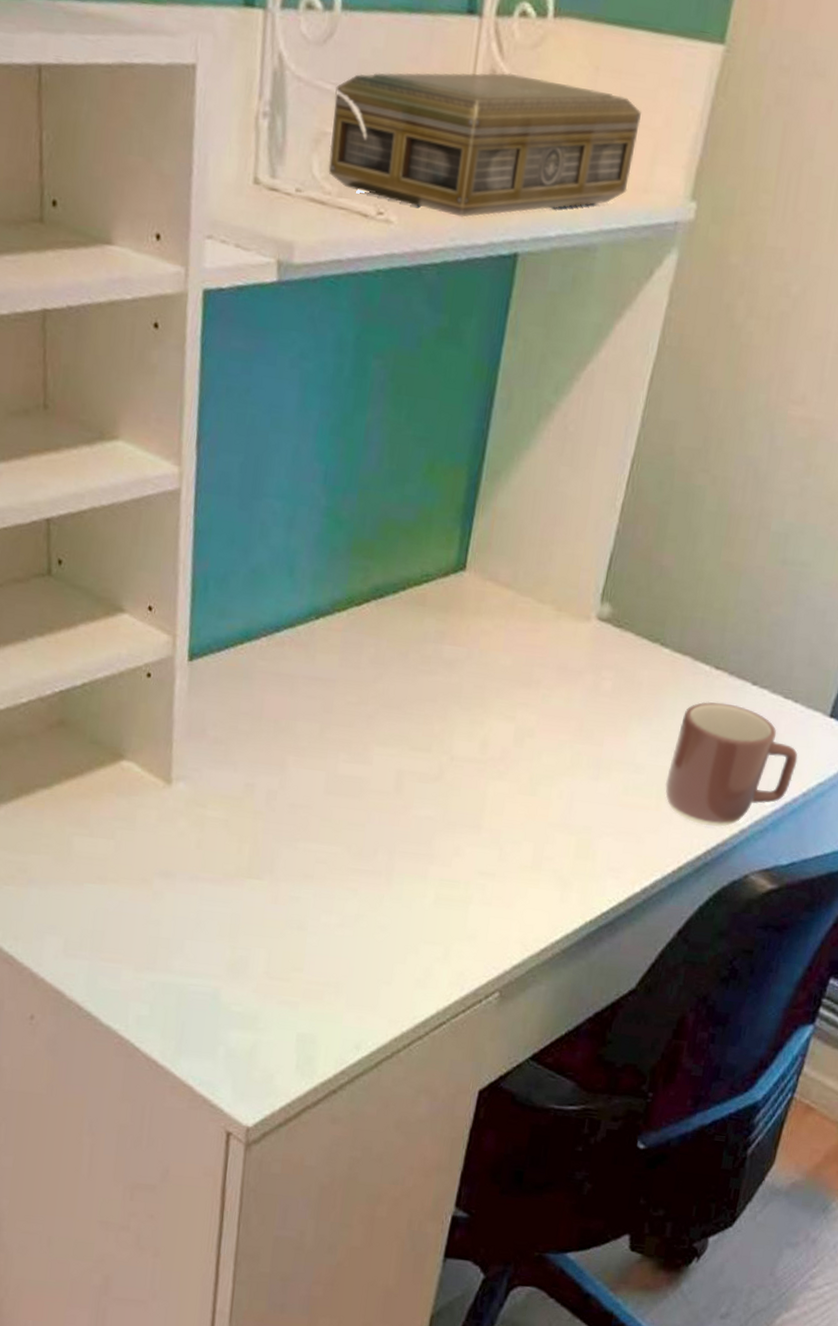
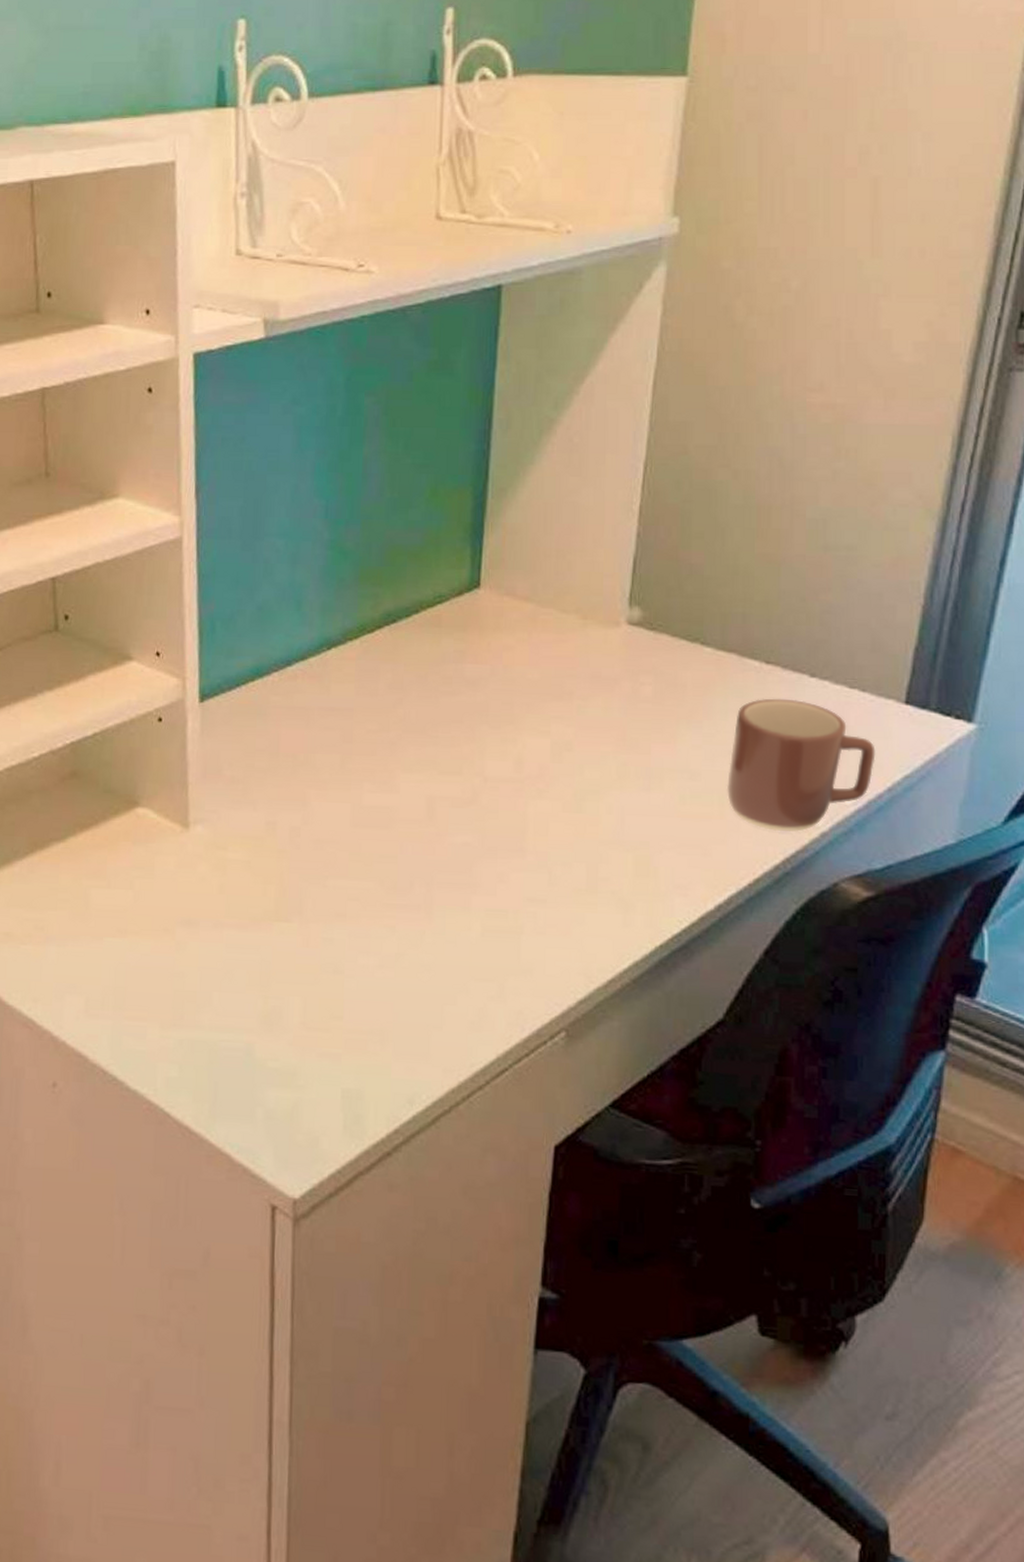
decorative box: present [328,72,641,217] -> none [306,129,611,259]

